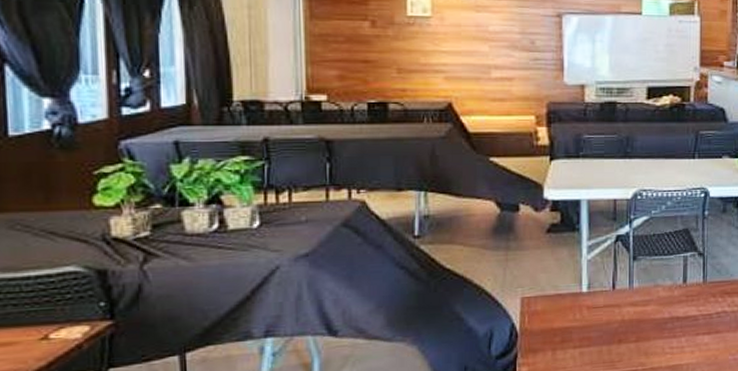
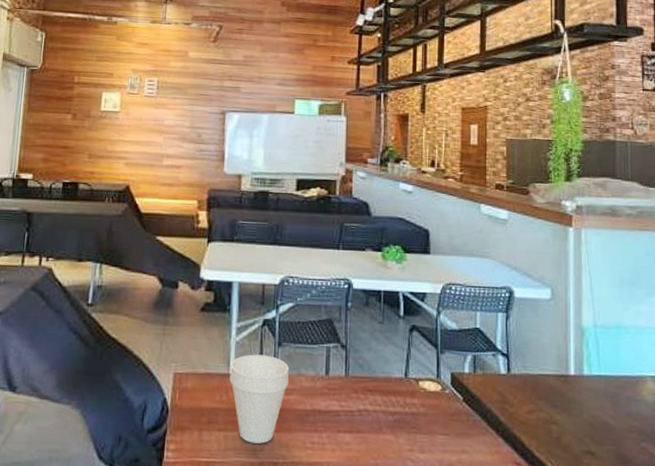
cup: none [583,270,646,356] -> present [229,354,290,444]

